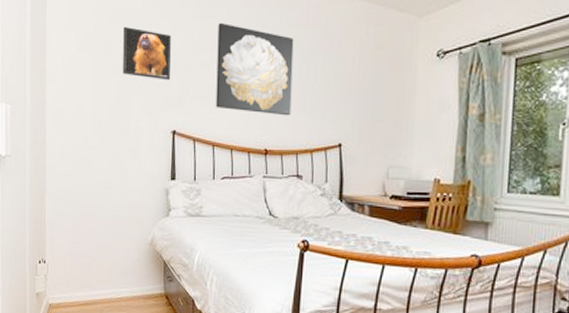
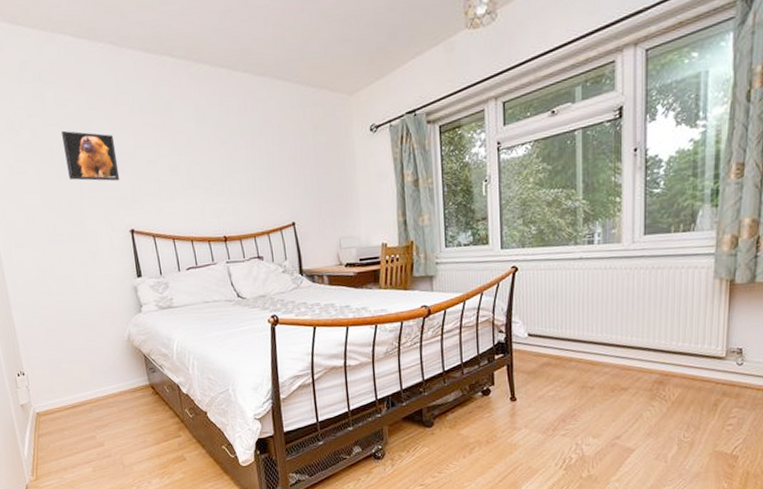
wall art: present [216,22,294,116] -> none [159,117,244,203]

